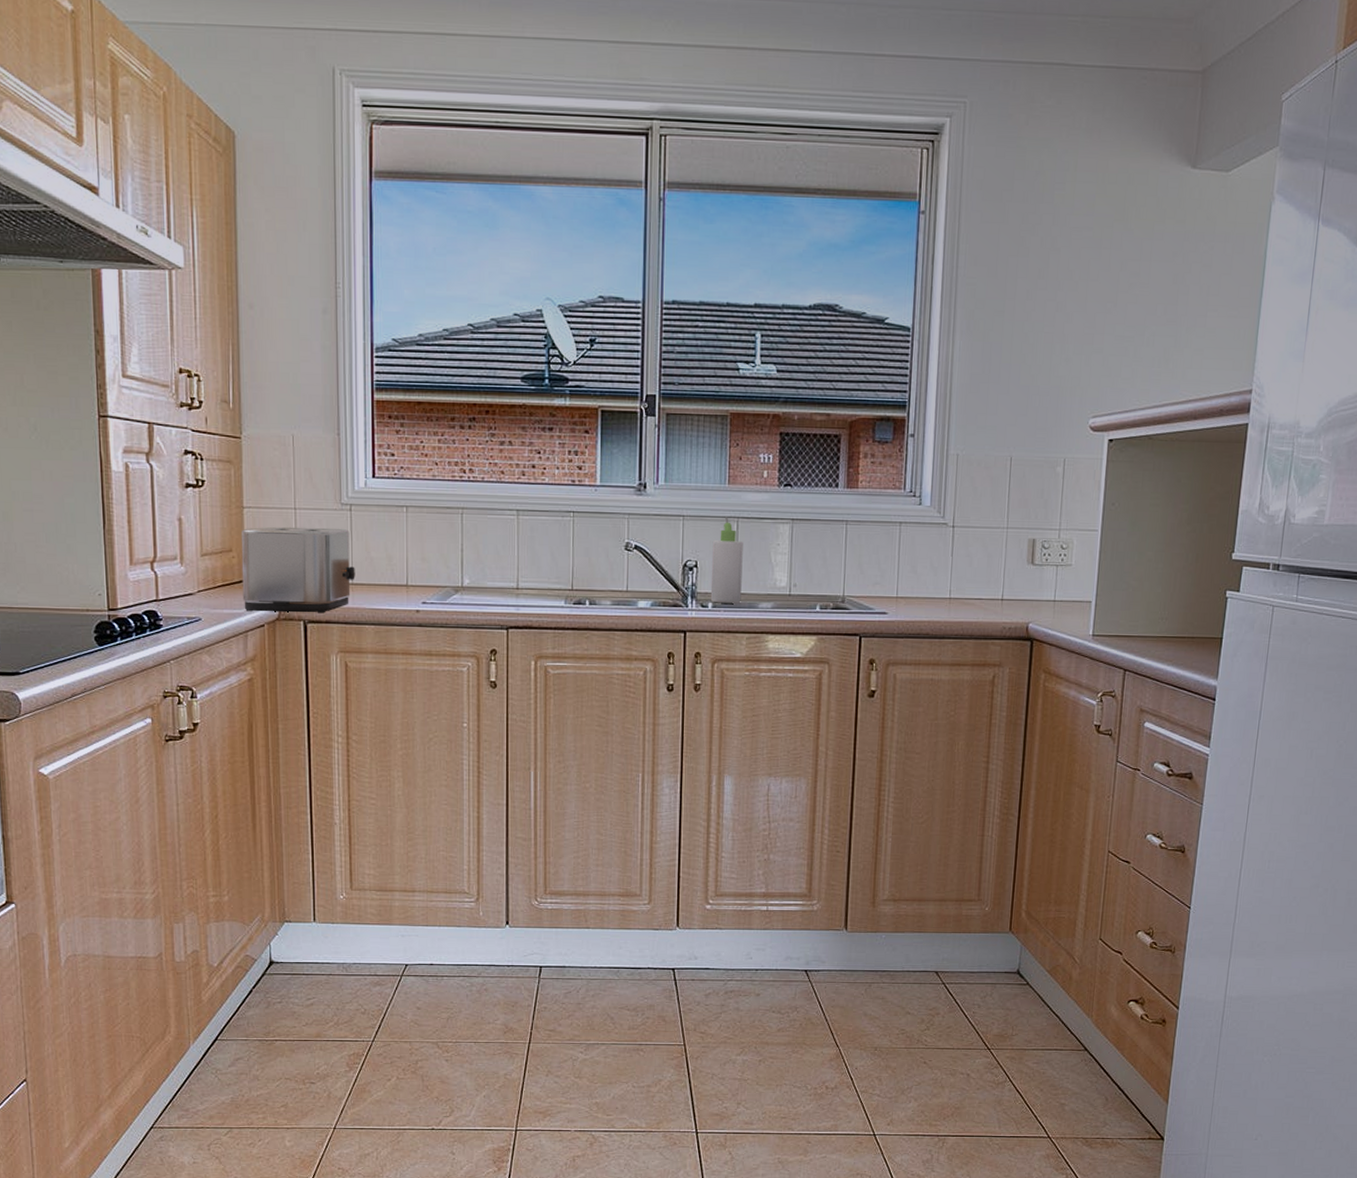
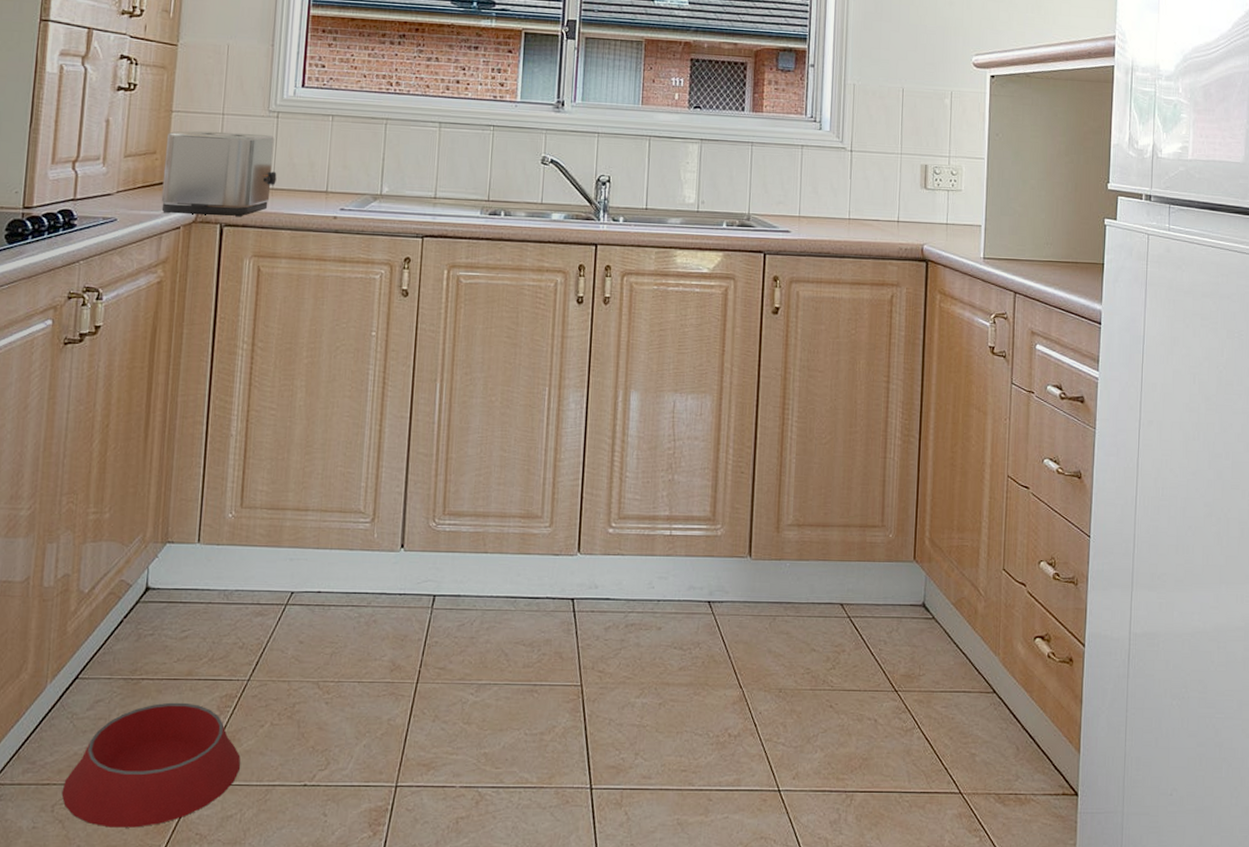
pet bowl: none [215,1060,372,1163] -> present [61,702,241,828]
bottle: present [710,517,743,604] -> none [621,135,655,218]

